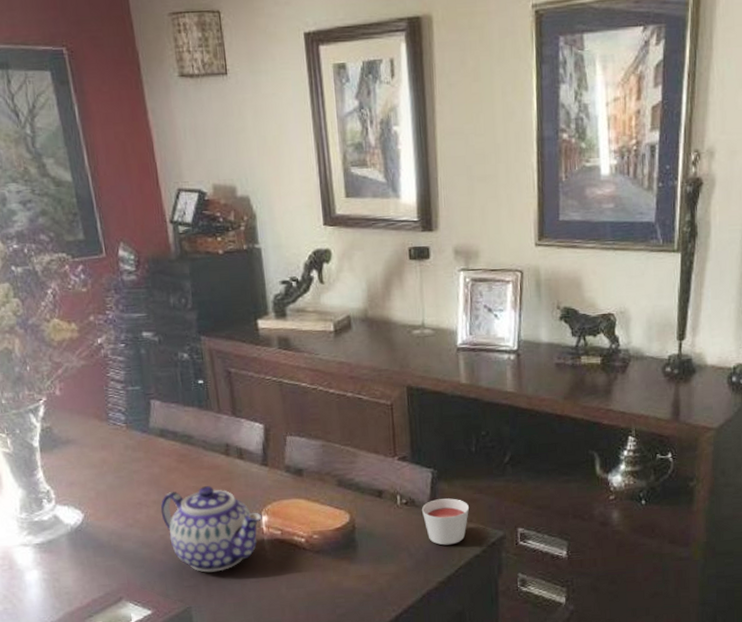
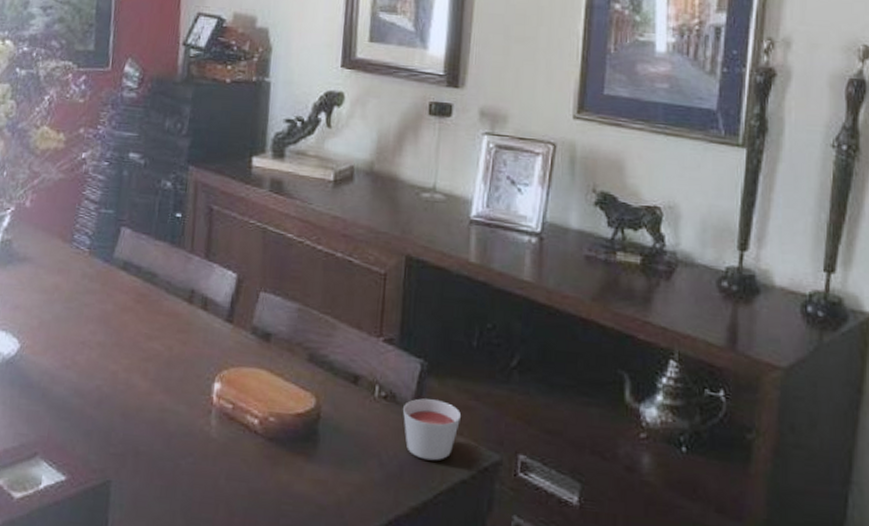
teapot: present [160,486,262,573] -> none [103,335,215,442]

